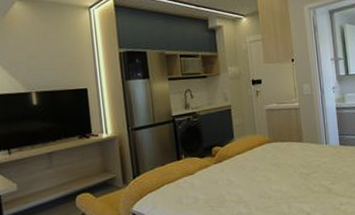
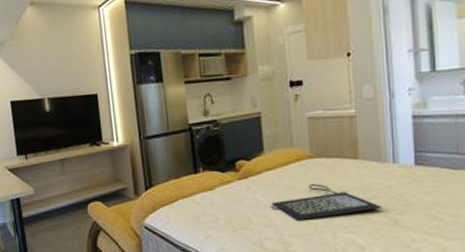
clutch bag: none [240,163,321,196] -> present [270,184,383,221]

